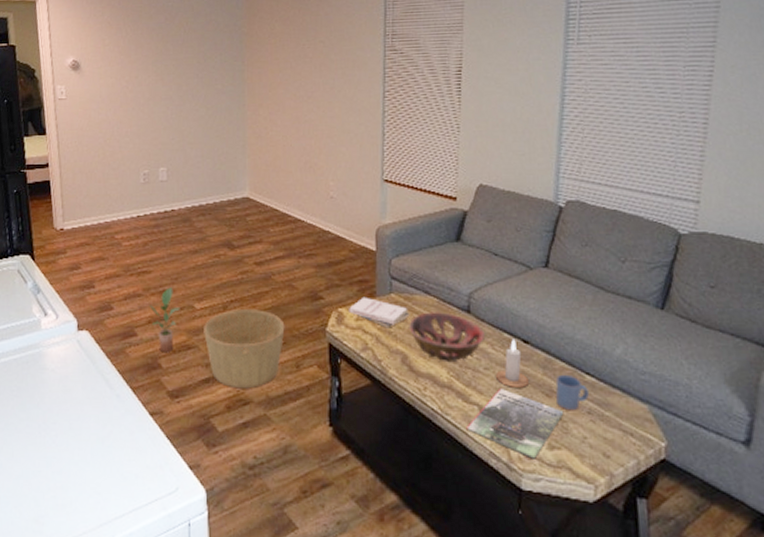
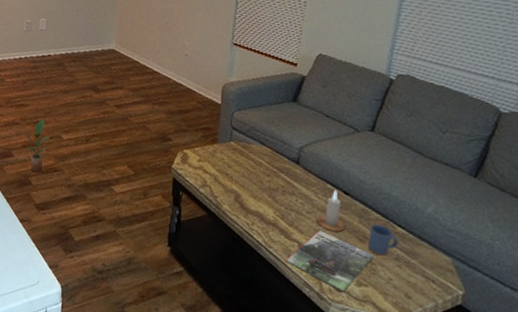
basket: present [204,309,285,389] -> none [68,142,137,209]
books: present [349,296,410,328] -> none [193,142,246,171]
decorative bowl: present [409,312,485,361] -> none [244,160,310,204]

